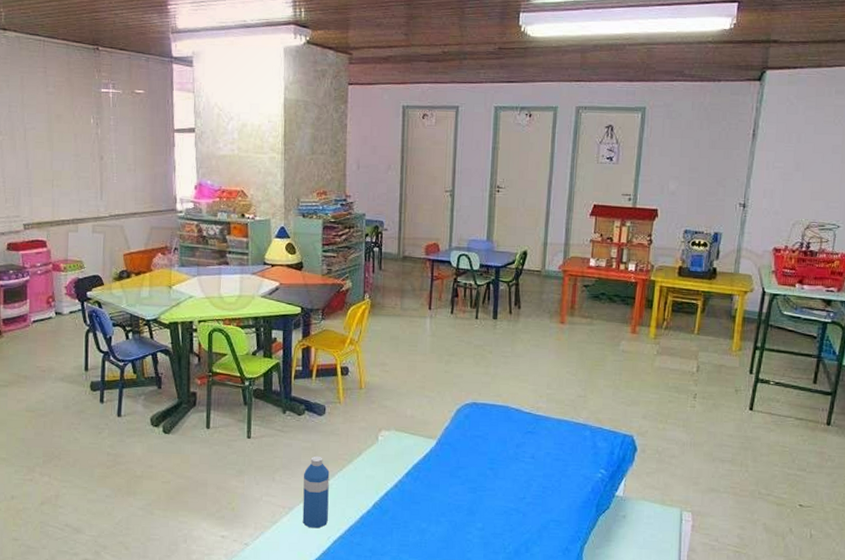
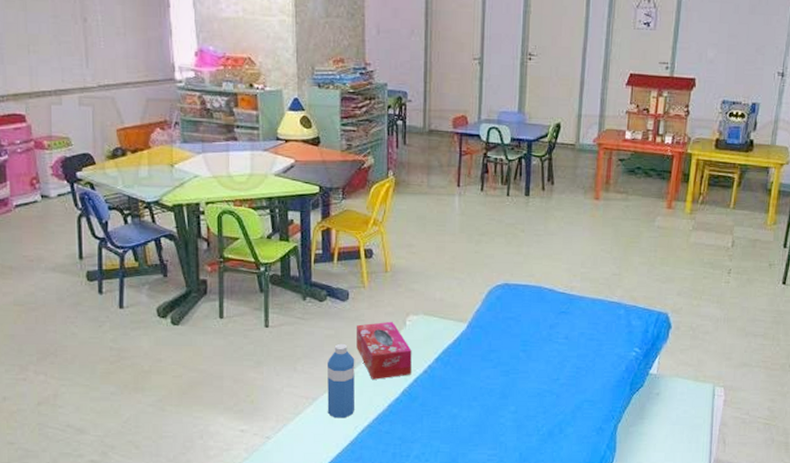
tissue box: none [331,436,383,492] -> present [356,321,412,380]

